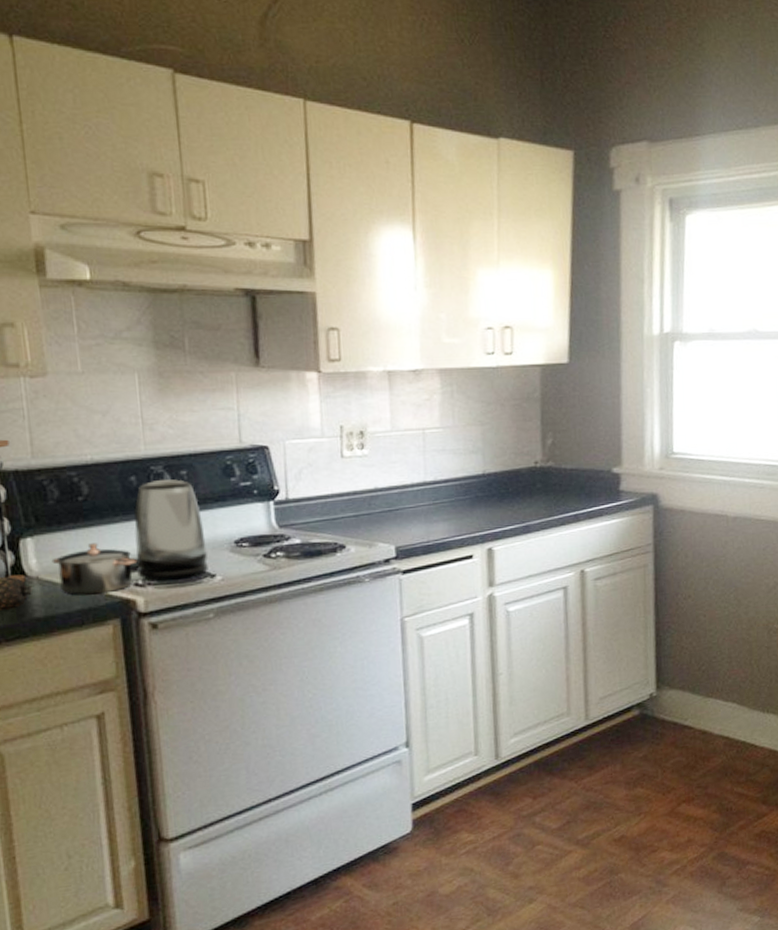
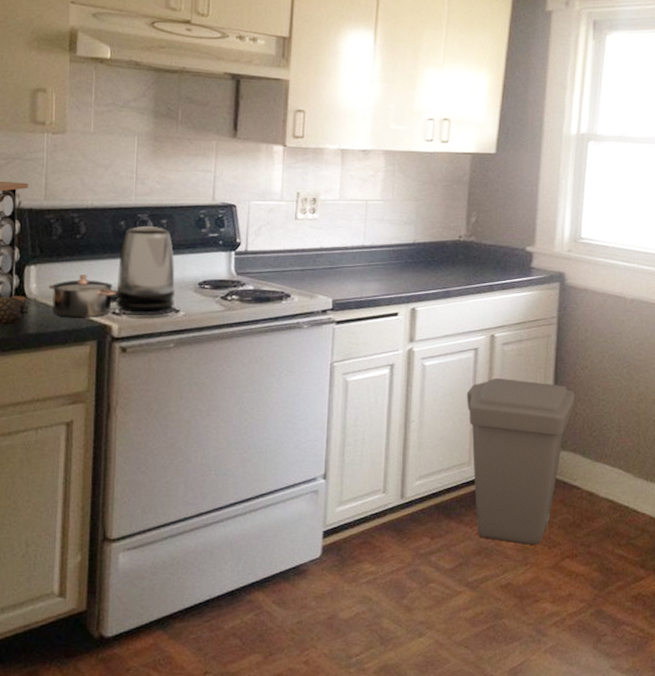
trash can: none [558,617,680,794] -> present [466,377,576,545]

